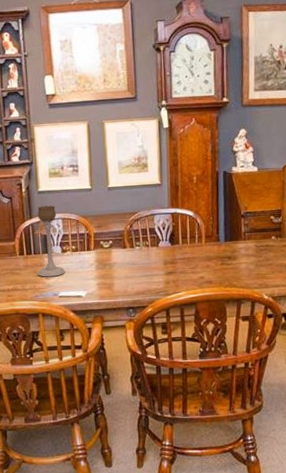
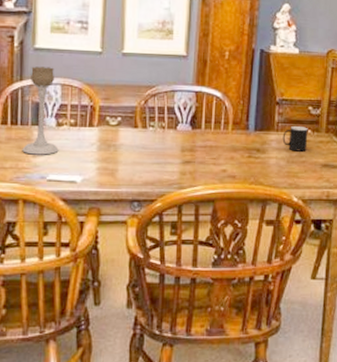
cup: none [250,234,273,256] -> present [282,126,308,152]

